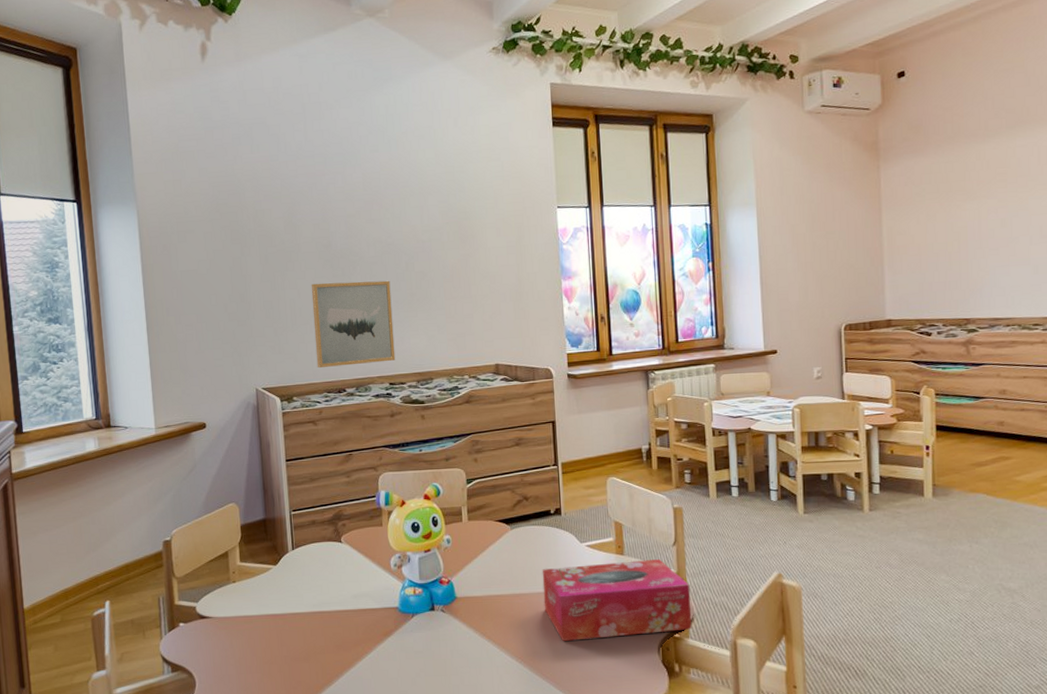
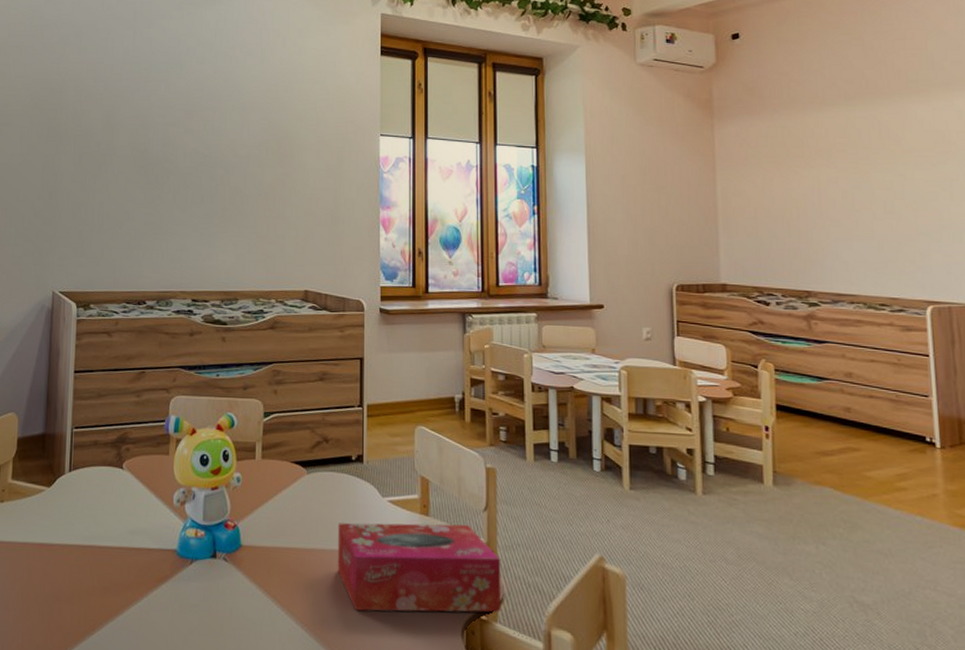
wall art: present [311,280,396,368] -> none [118,188,203,277]

